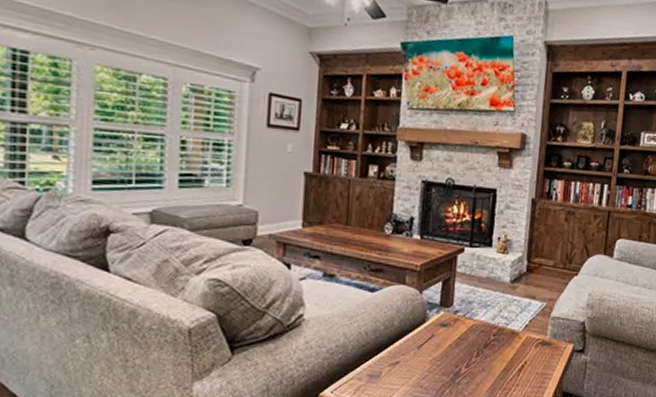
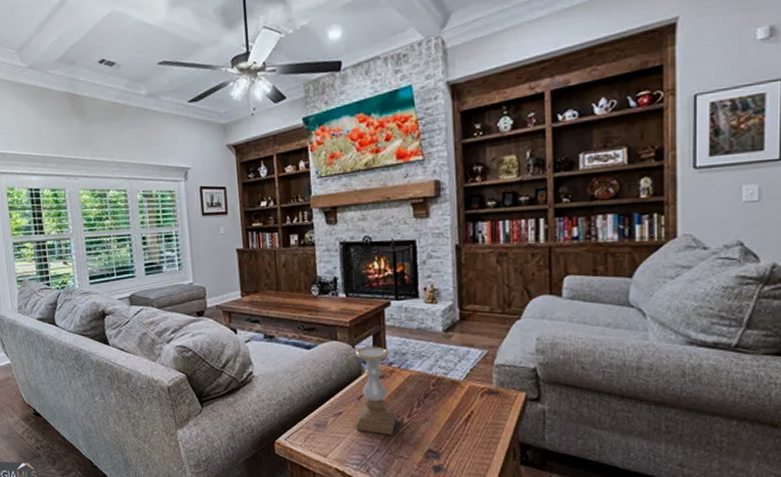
candle holder: none [412,292,456,386] -> present [356,346,396,435]

